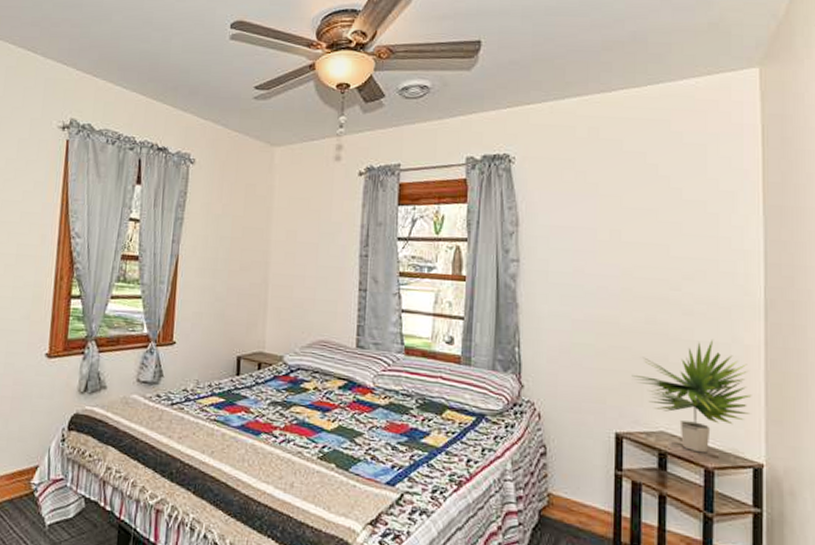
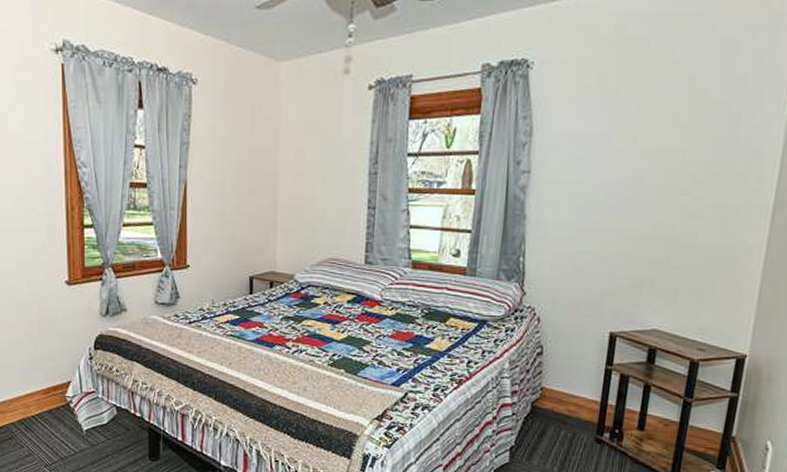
plant: present [631,340,752,453] -> none [631,243,746,347]

